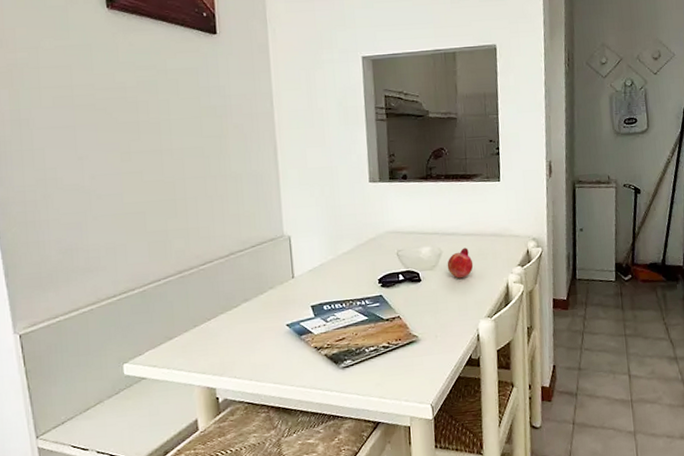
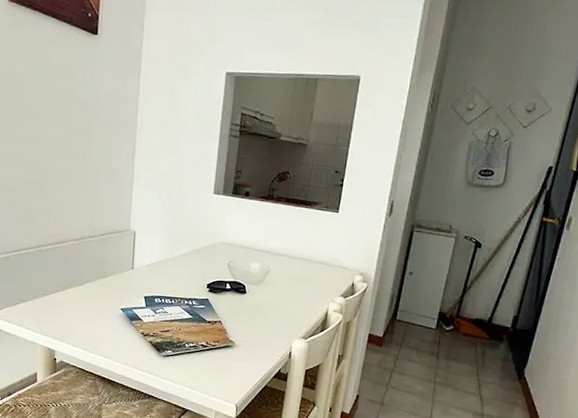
fruit: present [447,247,474,279] -> none [272,270,298,298]

